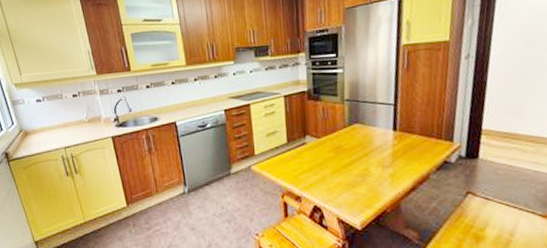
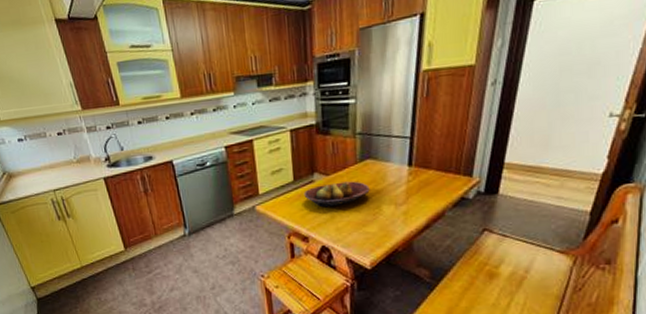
fruit bowl: none [296,144,358,169] -> present [303,181,370,208]

